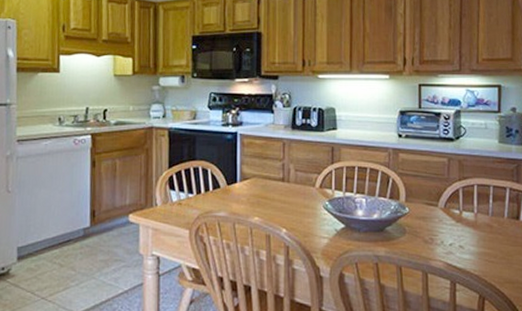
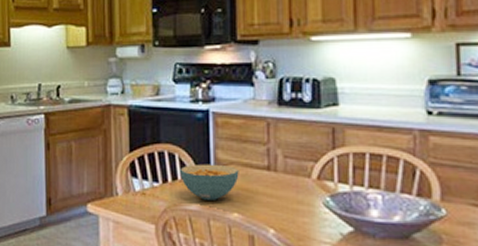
cereal bowl: none [212,177,260,207] -> present [180,164,239,200]

